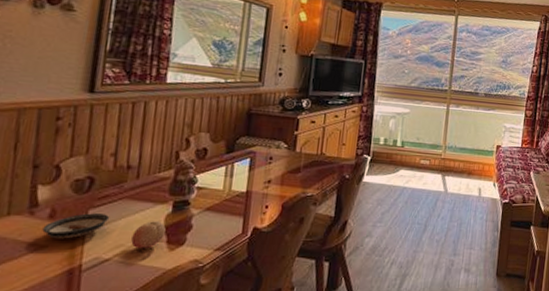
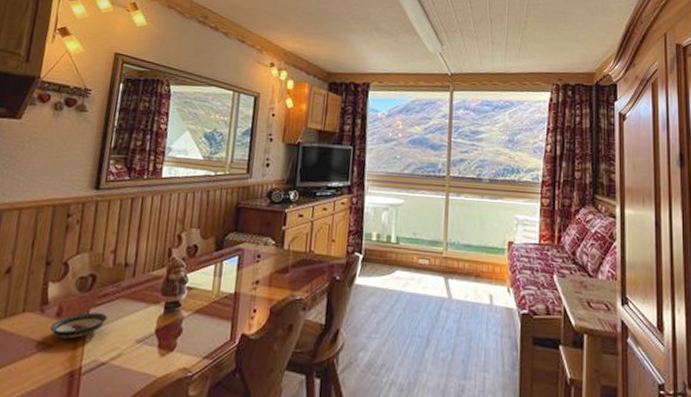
fruit: present [131,221,166,249] -> none [126,323,158,353]

